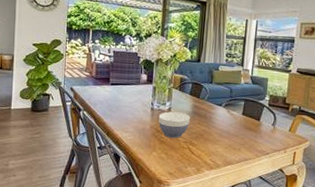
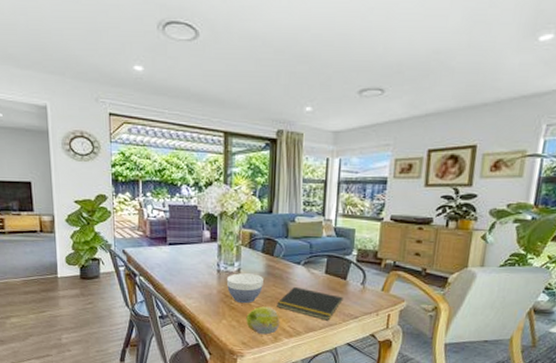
fruit: none [173,141,203,167] -> present [246,306,280,335]
notepad: none [200,125,257,156] -> present [277,287,343,321]

